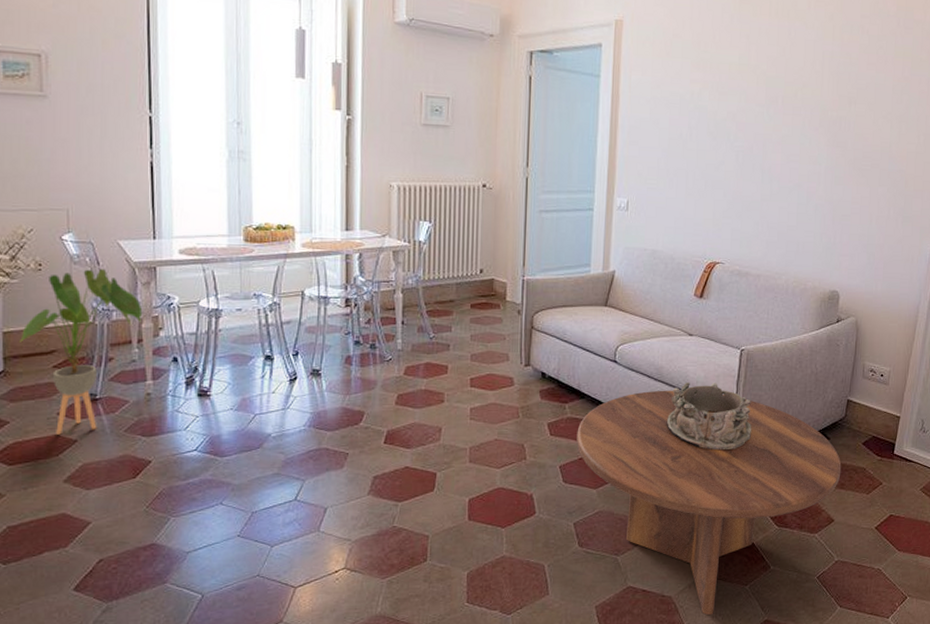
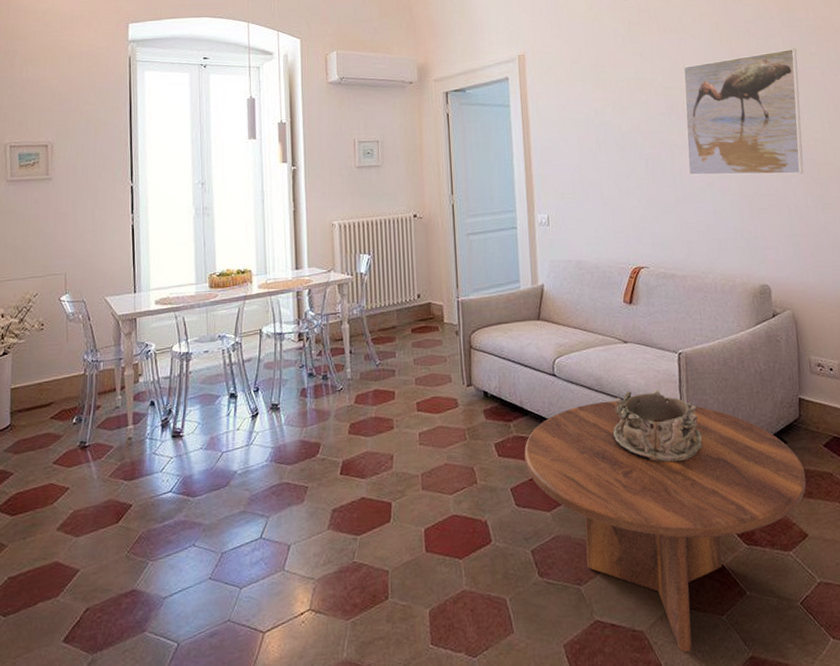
house plant: present [20,268,143,435] -> none [24,323,125,483]
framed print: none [778,51,907,184] -> present [683,48,804,176]

